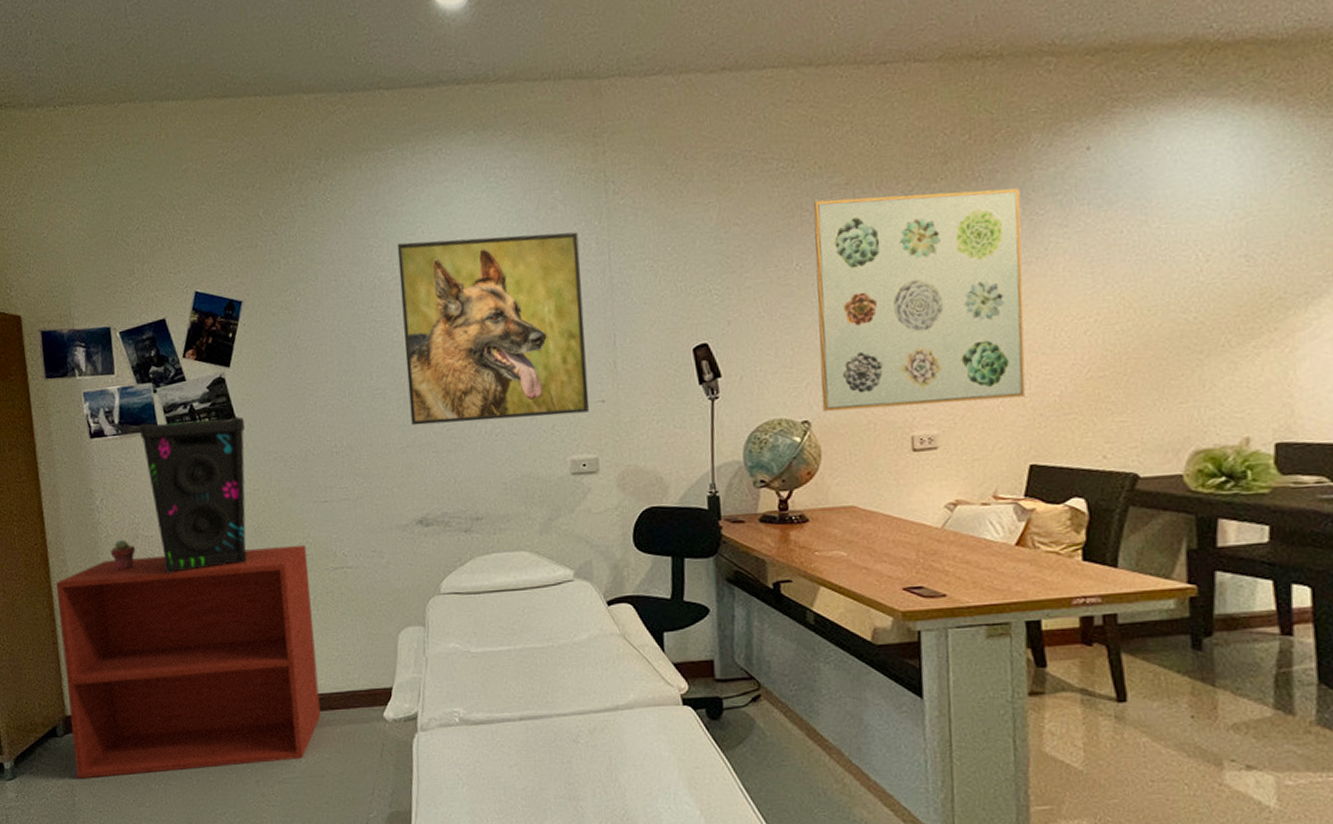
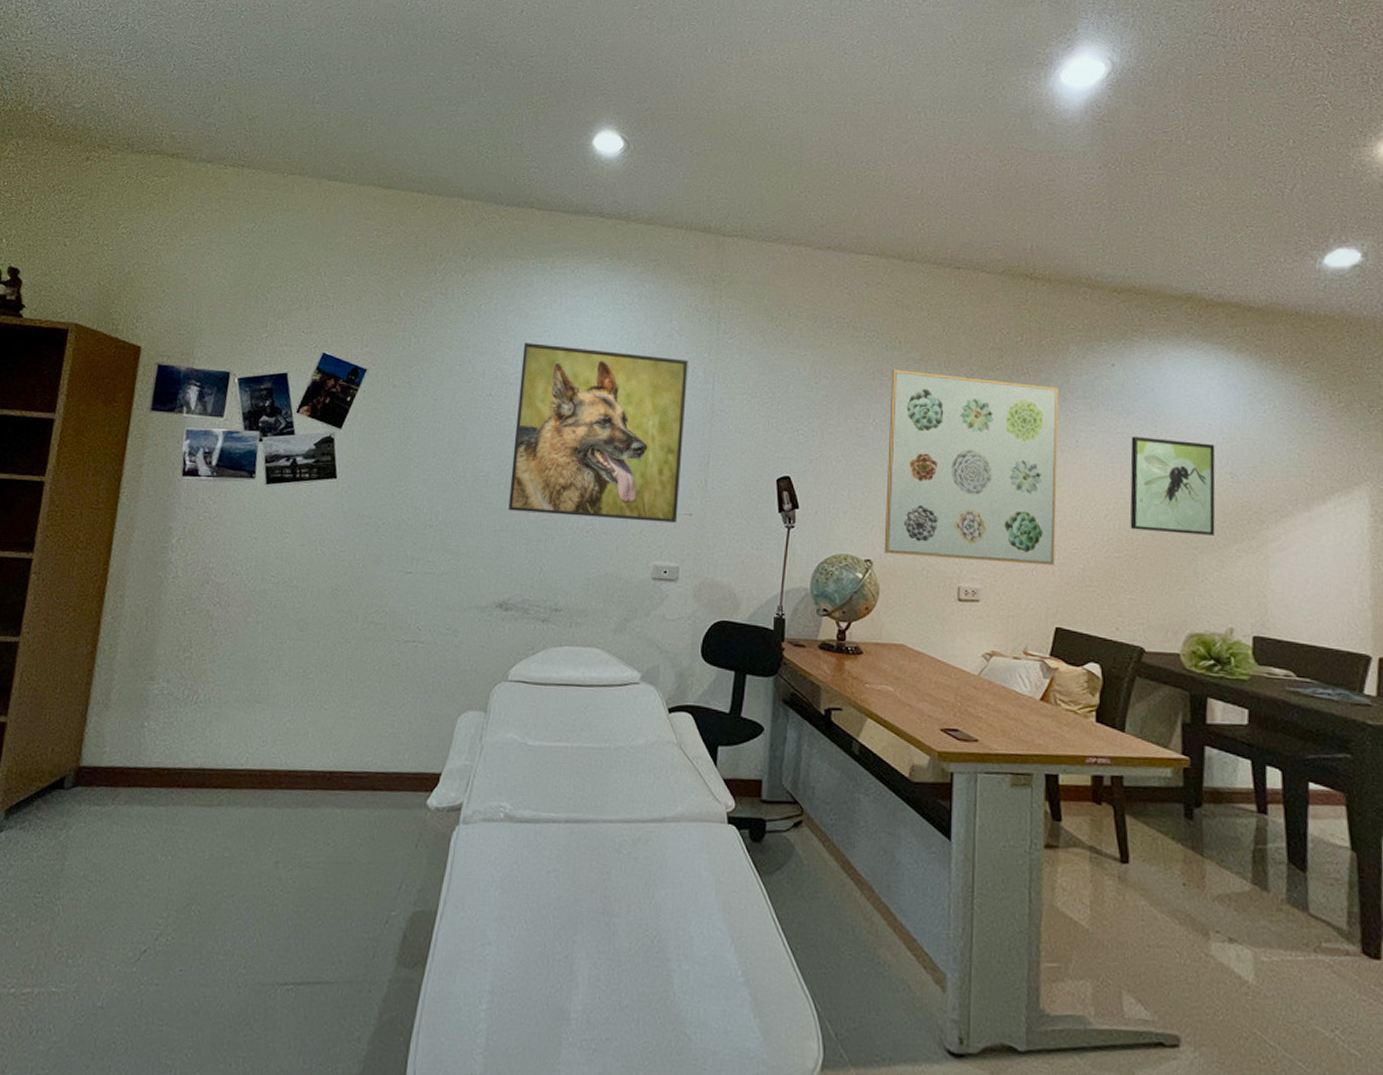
tv stand: present [56,544,321,779] -> none [74,602,382,842]
potted succulent: present [110,539,136,571] -> none [174,582,203,615]
speaker: present [139,416,248,574] -> none [228,469,345,625]
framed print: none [1114,223,1226,342] -> present [1130,436,1216,535]

